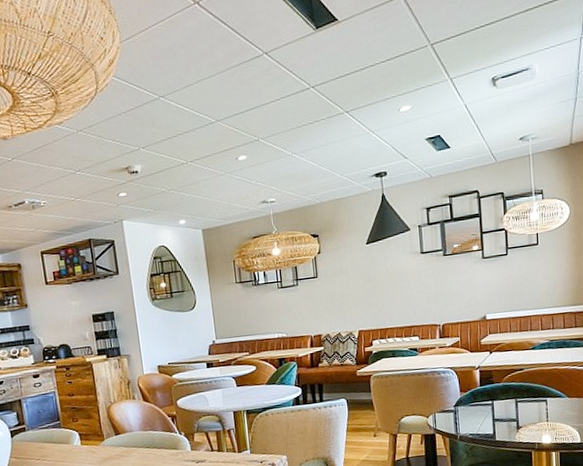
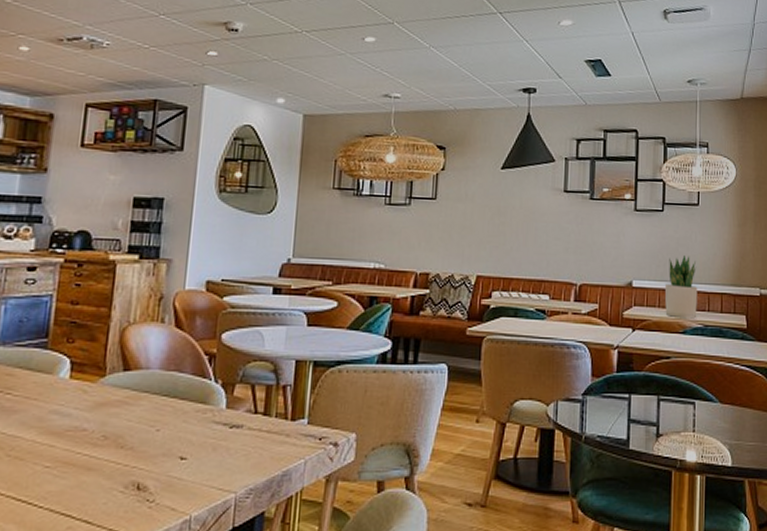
planter: none [513,287,543,338] -> present [664,256,698,319]

